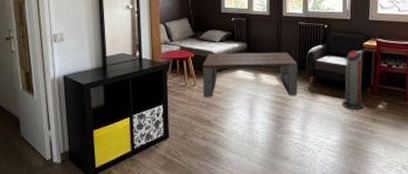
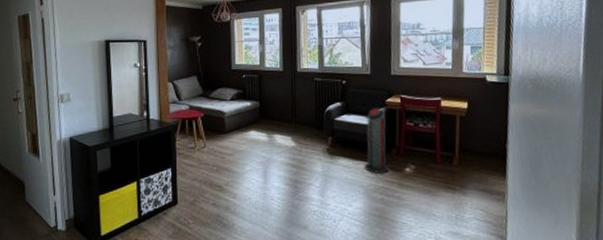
coffee table: present [203,52,298,97] -> none [213,110,316,160]

